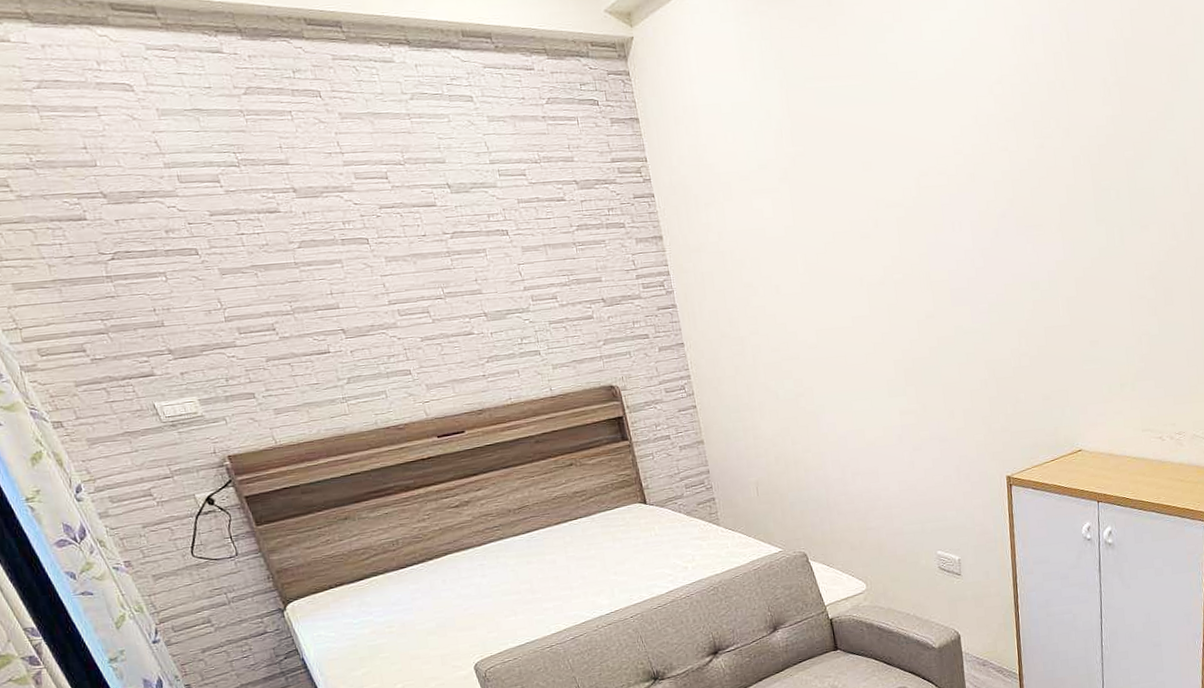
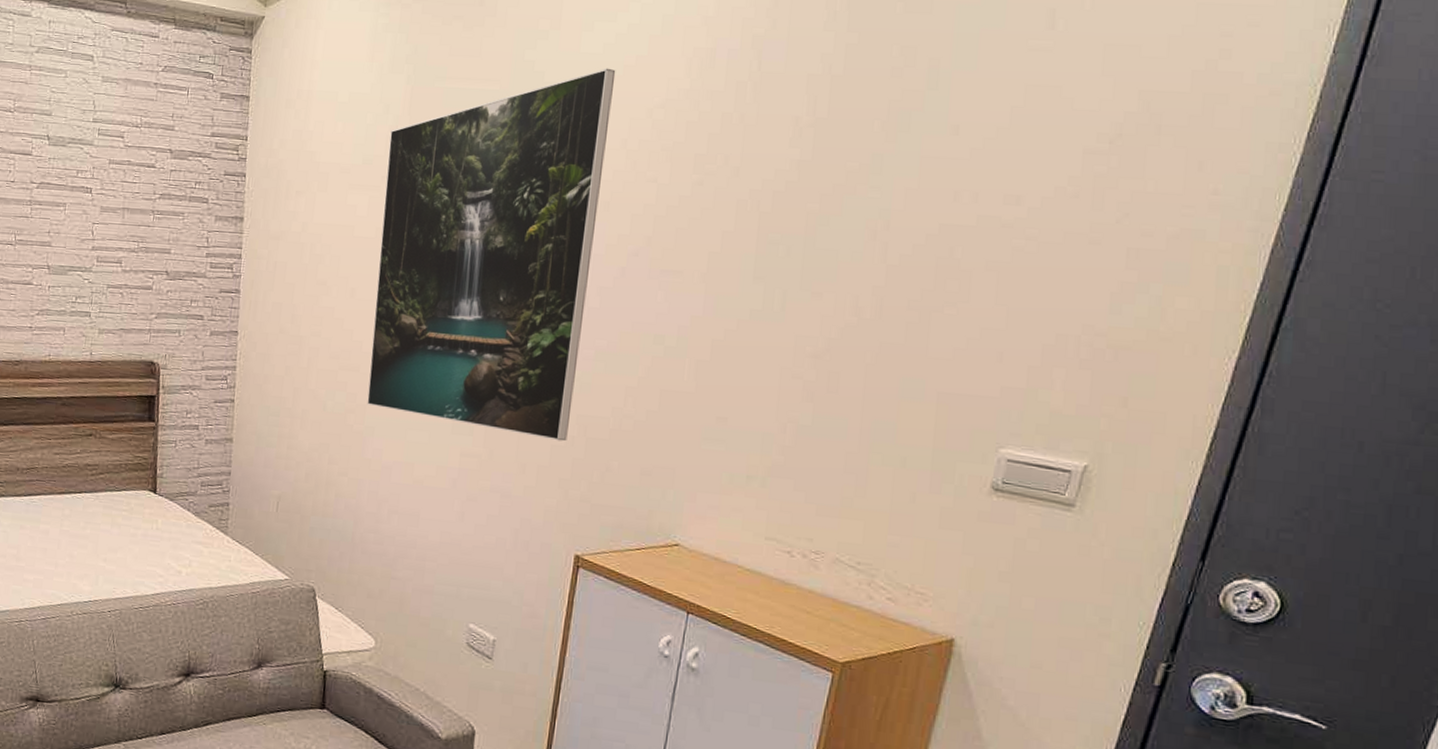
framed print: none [777,52,981,387] -> present [367,68,616,442]

